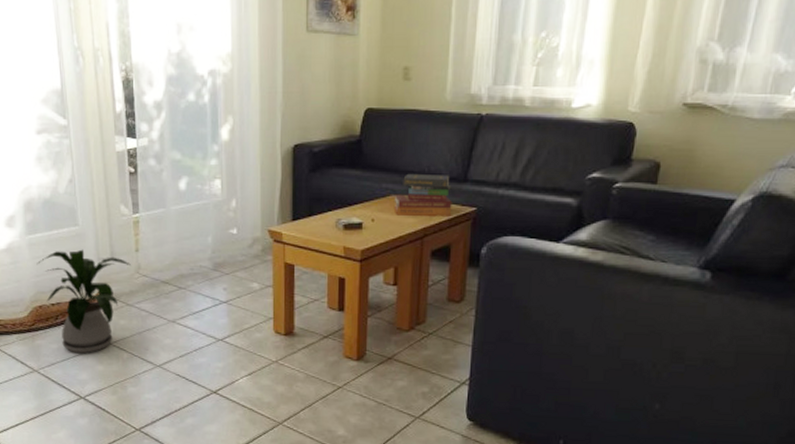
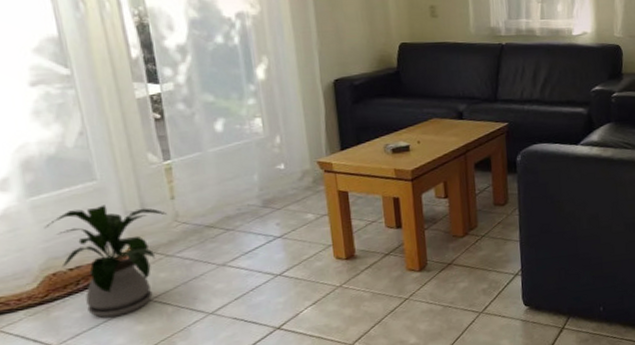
books: present [394,173,452,216] -> none [435,97,488,136]

